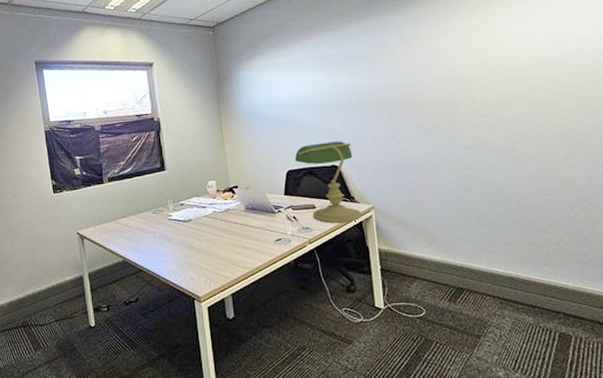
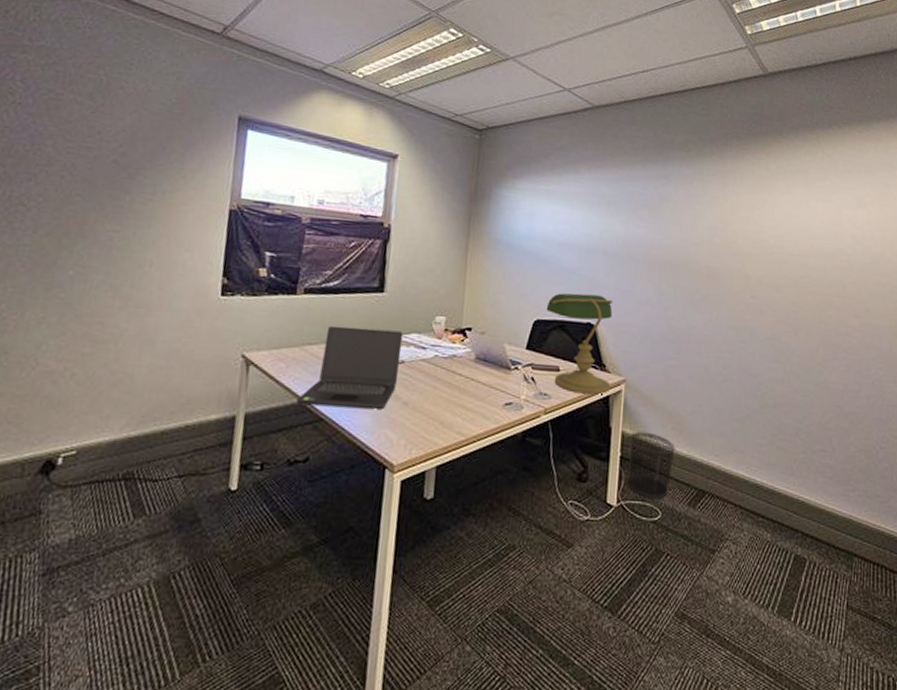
laptop: none [121,197,190,262] -> present [296,325,404,409]
waste bin: none [386,246,429,300] -> present [627,431,676,499]

